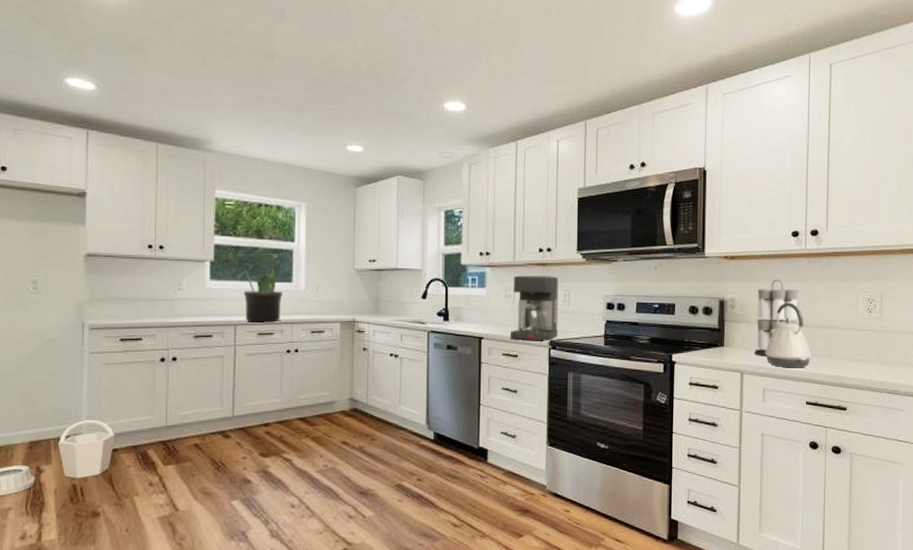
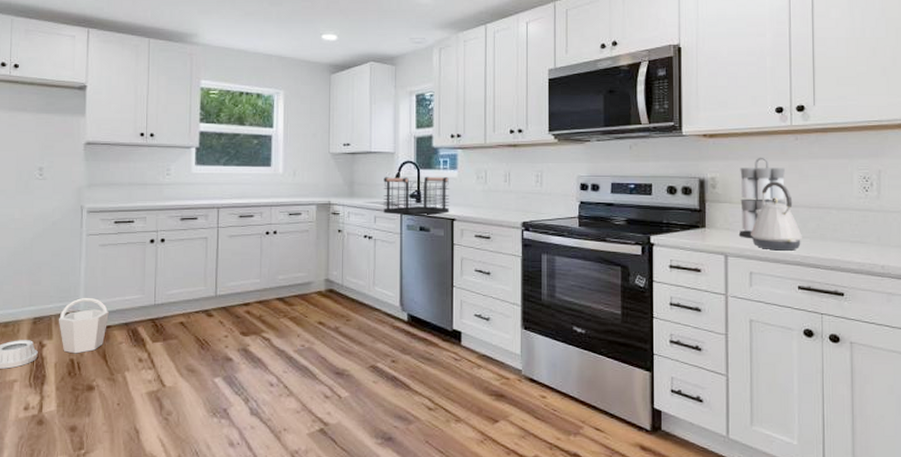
planter: present [243,266,283,324] -> none [226,151,262,206]
dish rack: none [410,294,478,334] -> present [383,176,450,216]
coffee maker: present [511,275,559,341] -> none [483,157,530,223]

